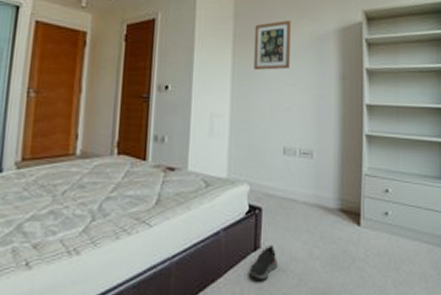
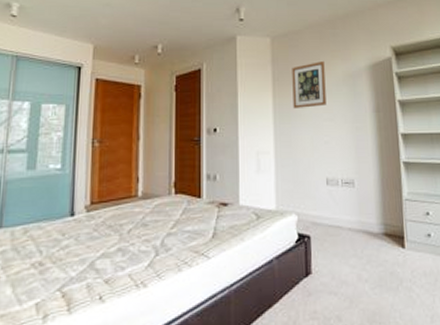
shoe: present [248,244,277,280] -> none [302,269,329,304]

